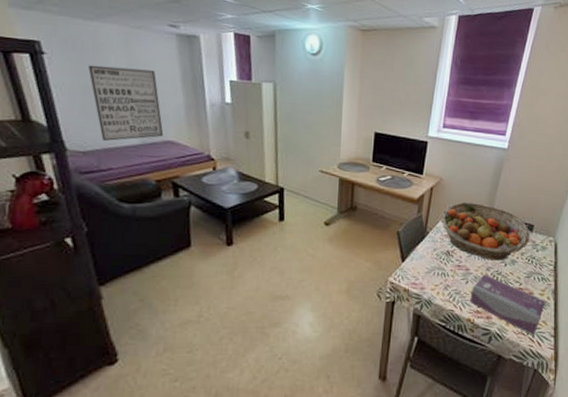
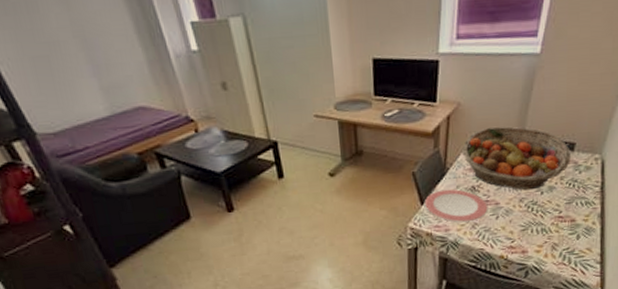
wall art: present [87,65,164,141] -> none [27,25,133,117]
plate: none [404,250,460,283] -> present [424,189,488,223]
tissue box: present [470,274,546,335] -> none [502,206,591,265]

